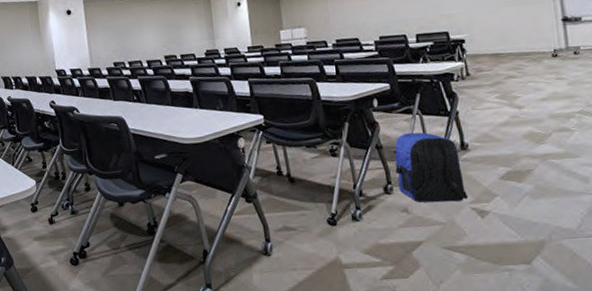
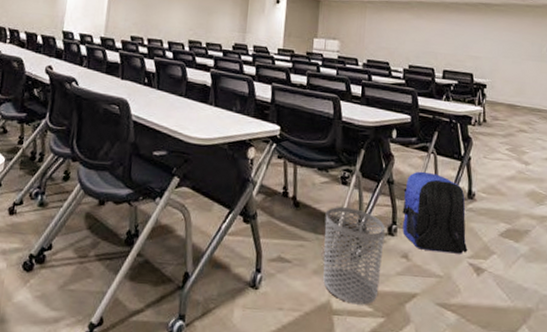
waste bin: none [320,175,384,258] -> present [323,207,385,305]

